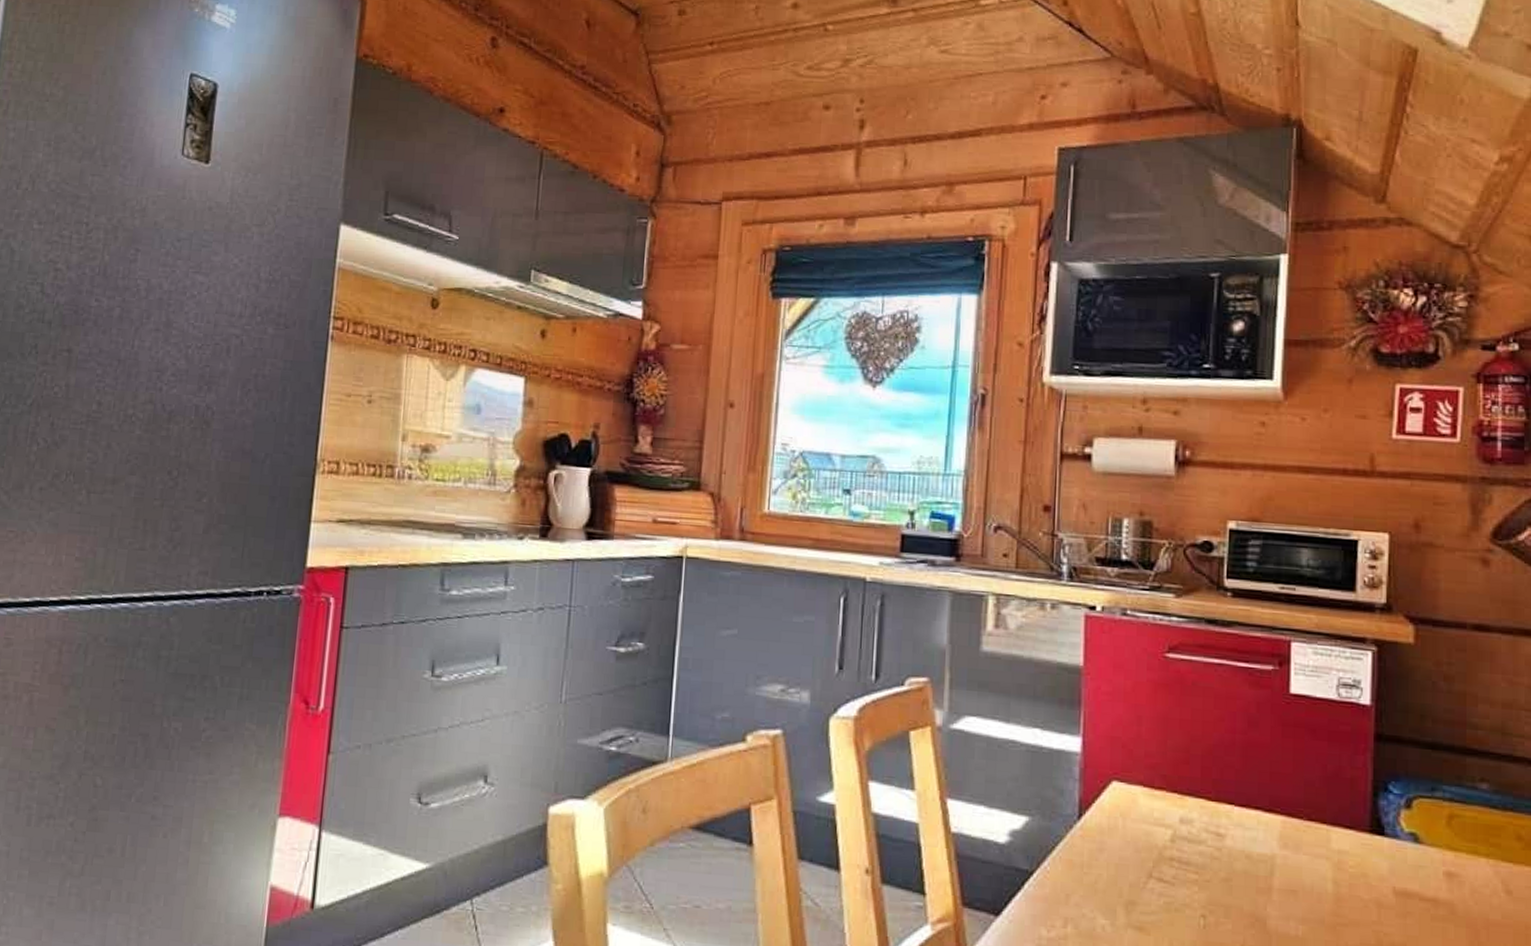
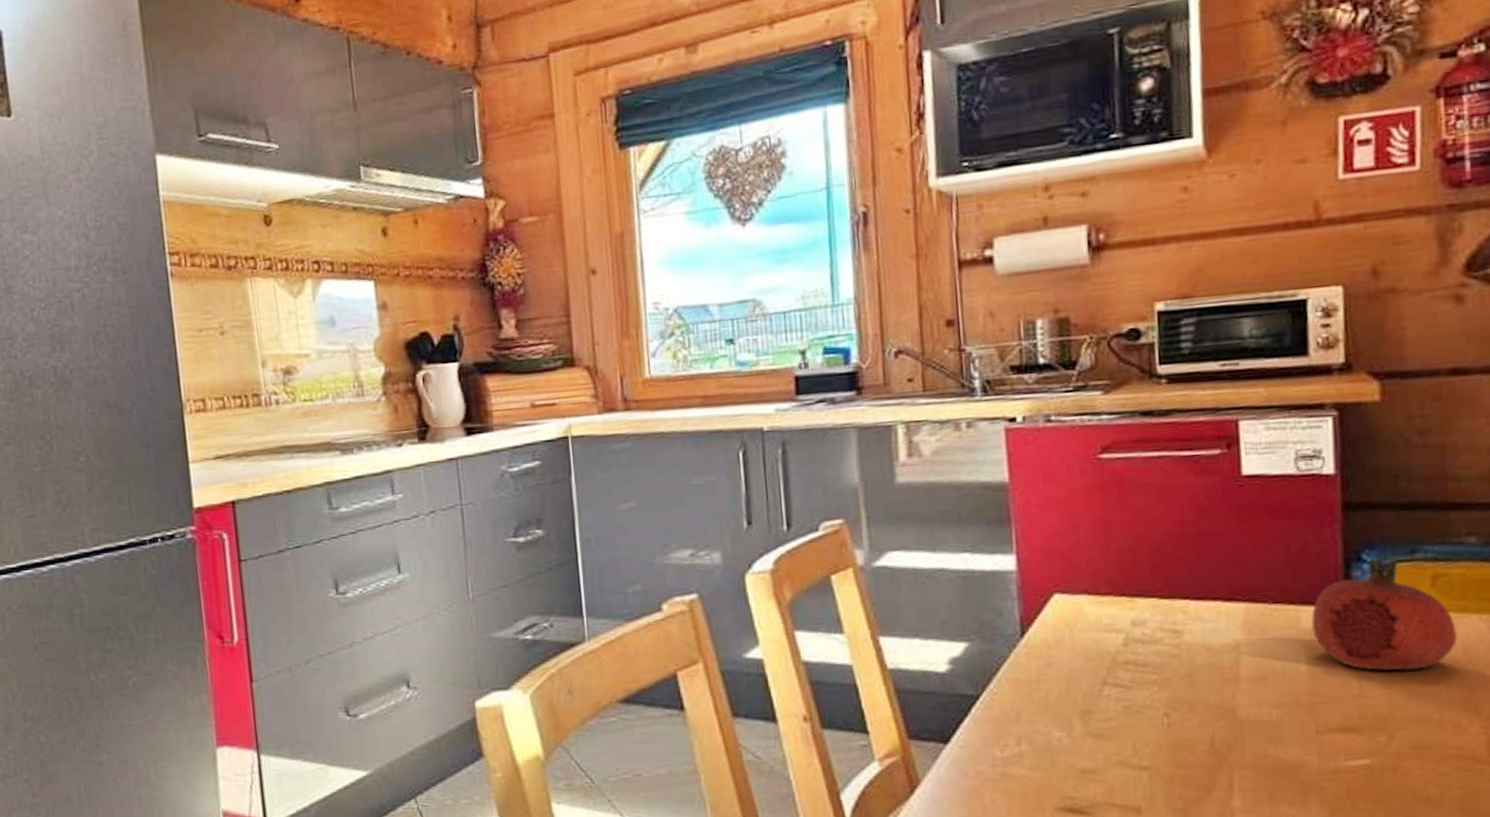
fruit: none [1340,789,1466,904] -> present [1311,557,1457,671]

